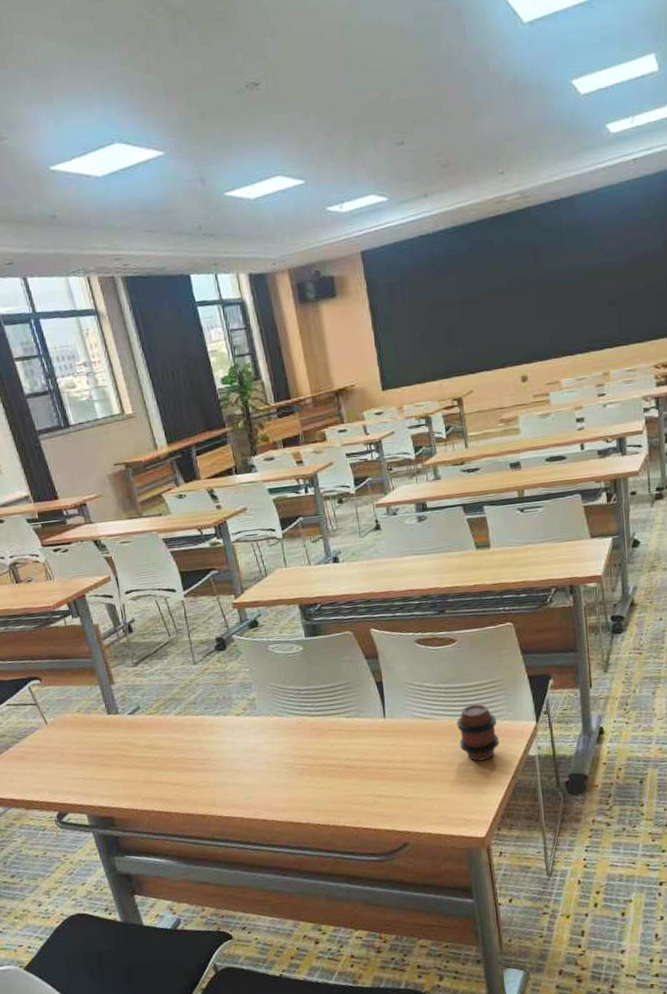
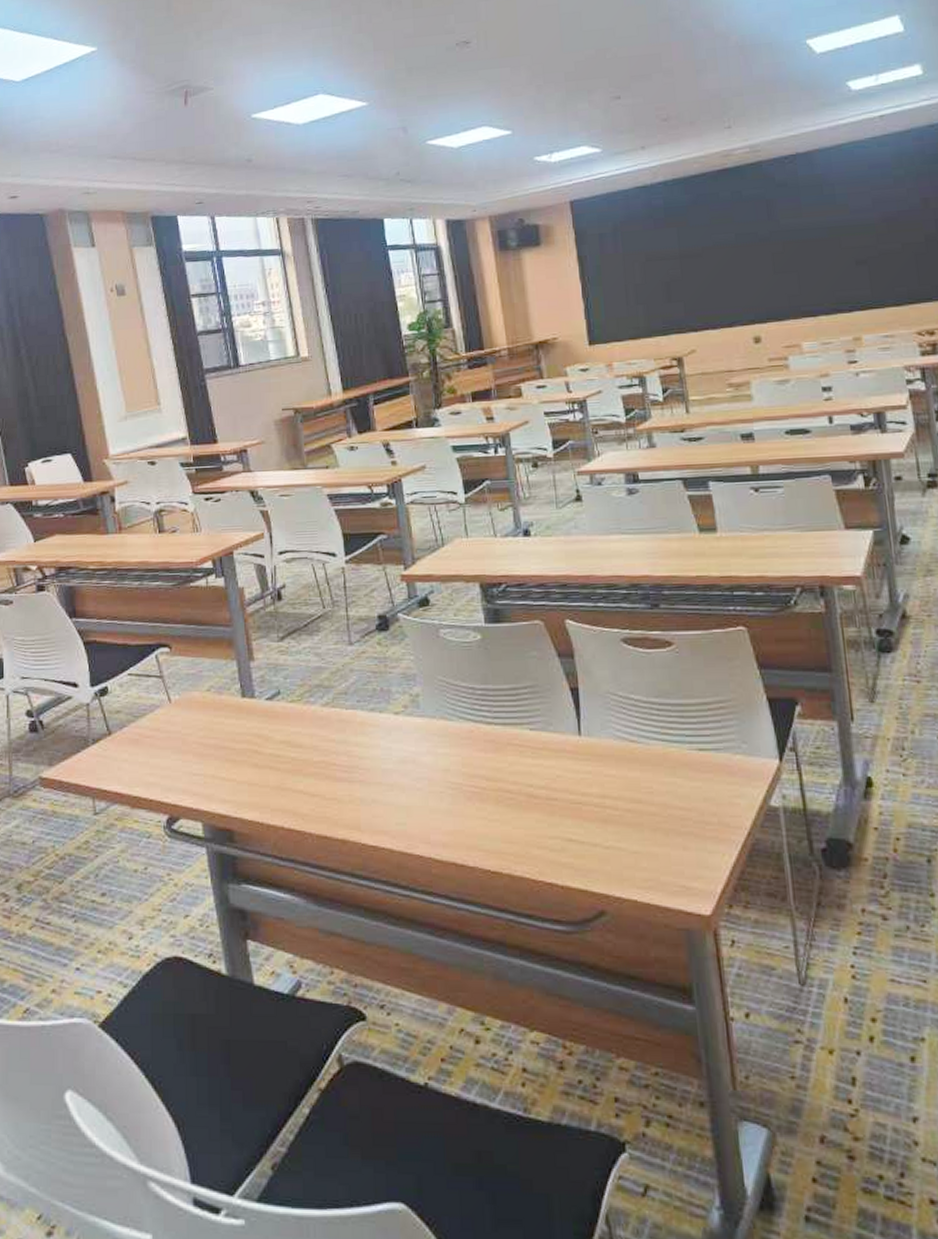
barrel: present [456,704,499,761] -> none [673,729,730,806]

